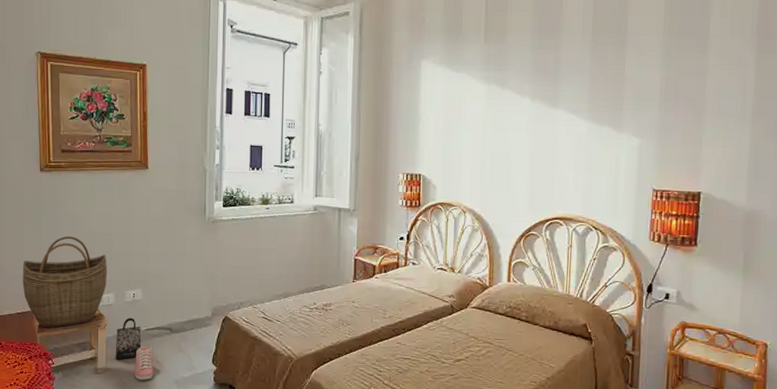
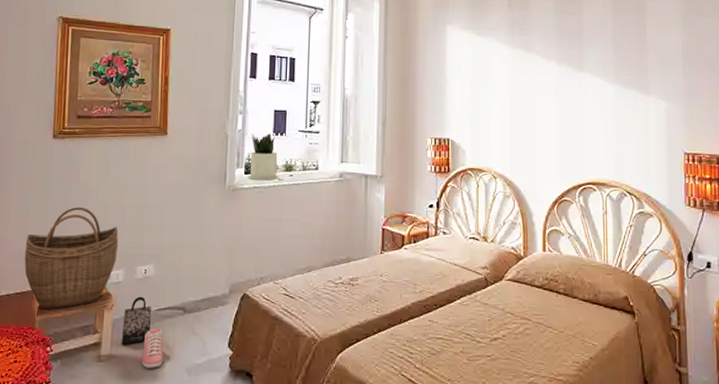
planter: none [226,168,256,214] -> present [248,133,279,181]

